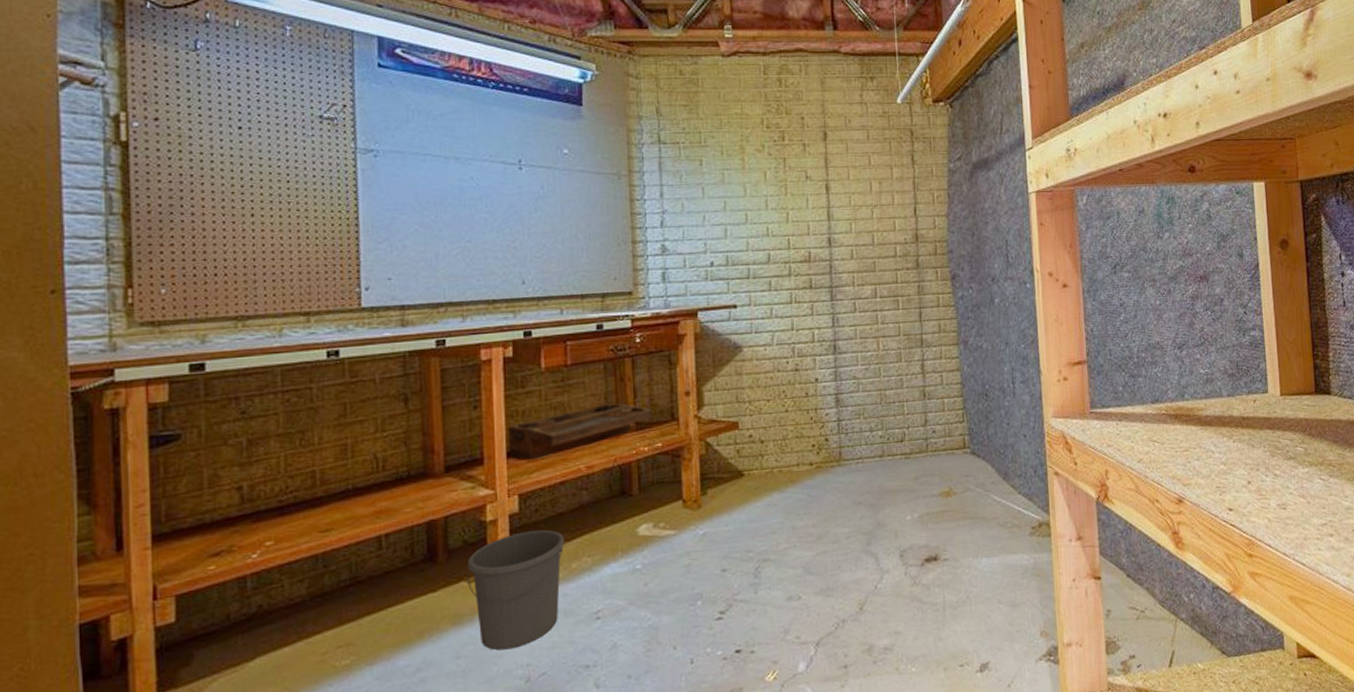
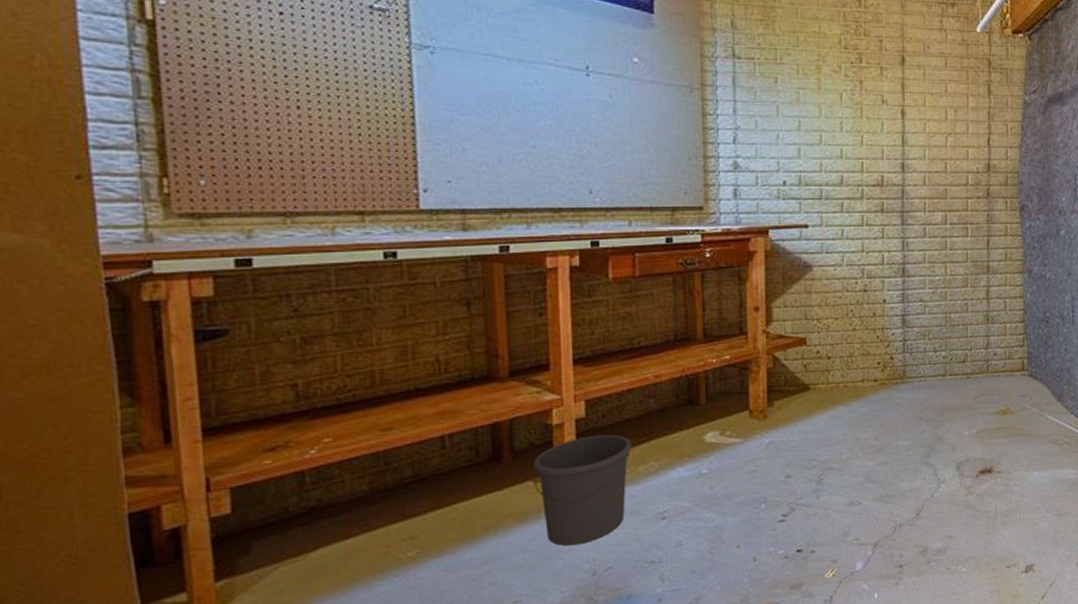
toolbox: present [507,403,653,460] -> none [573,315,722,368]

